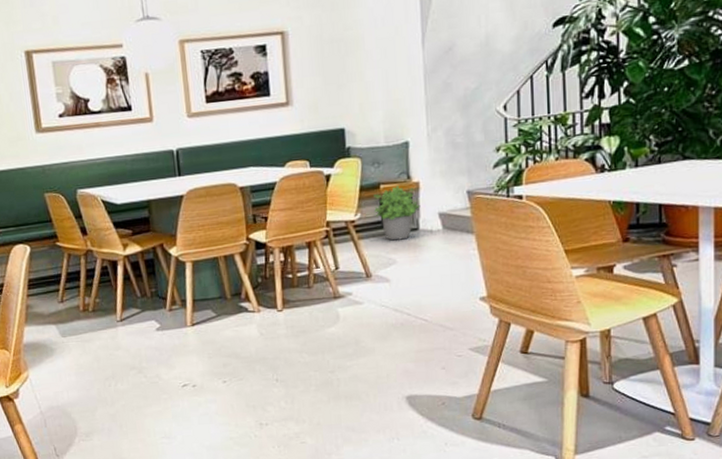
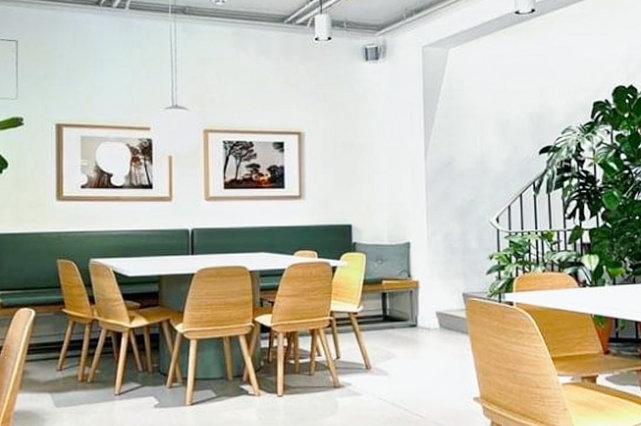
potted plant: present [373,186,421,241] -> none [376,283,420,335]

